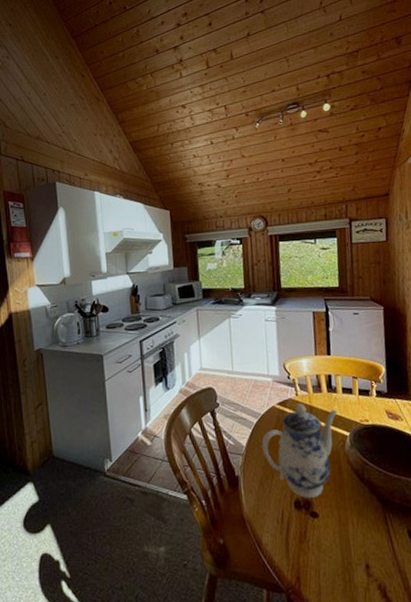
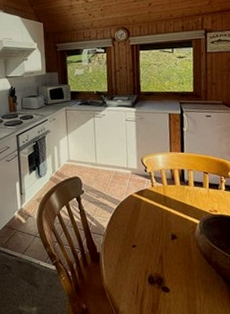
teapot: present [261,404,337,498] -> none [120,194,189,275]

